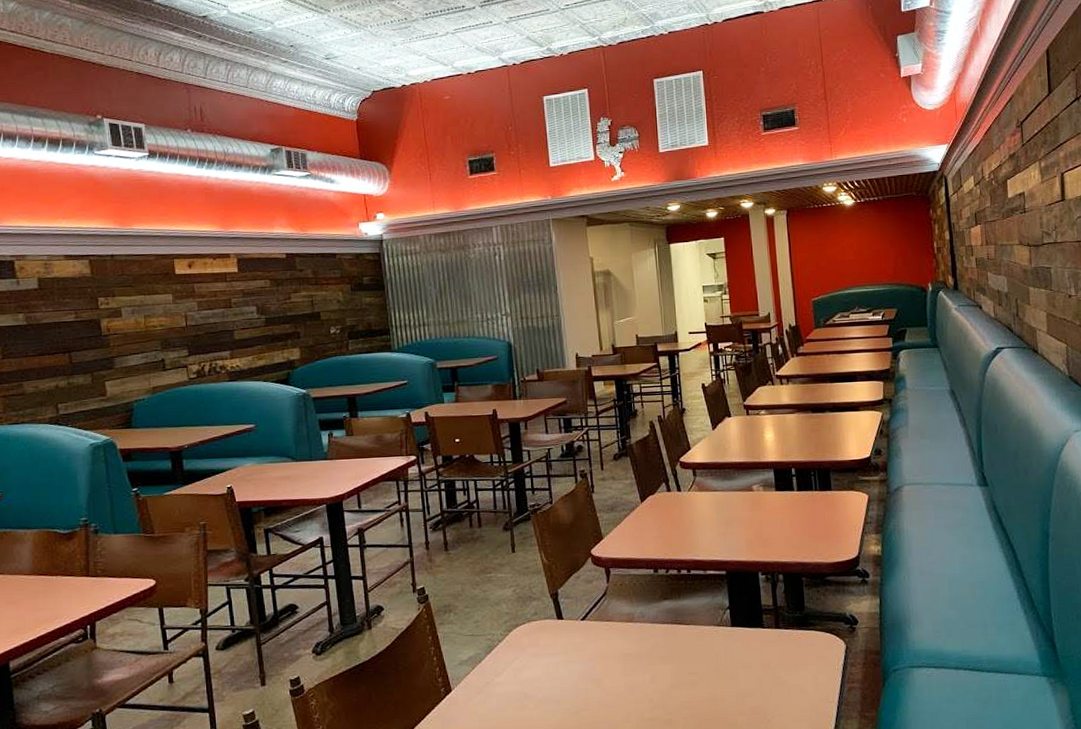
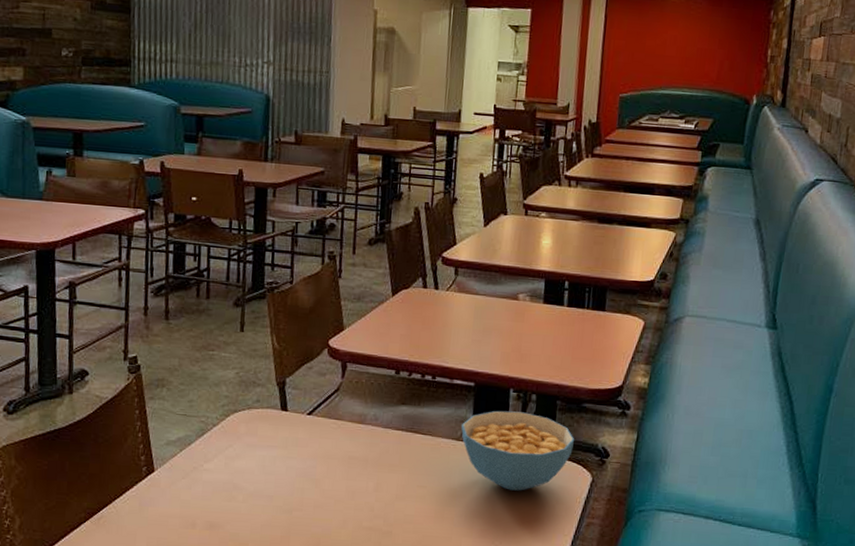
cereal bowl: none [720,592,825,666] -> present [461,410,575,491]

